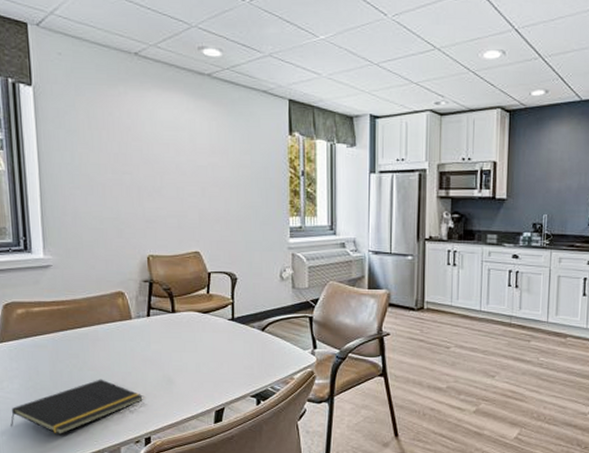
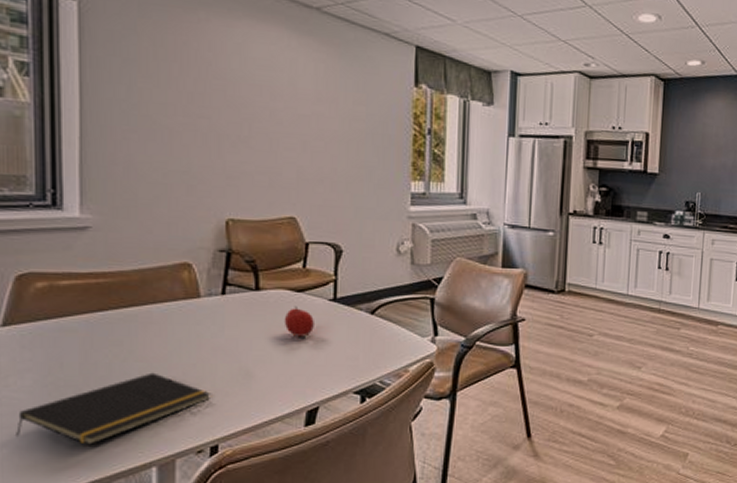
fruit: none [194,325,218,350] -> present [284,306,314,337]

